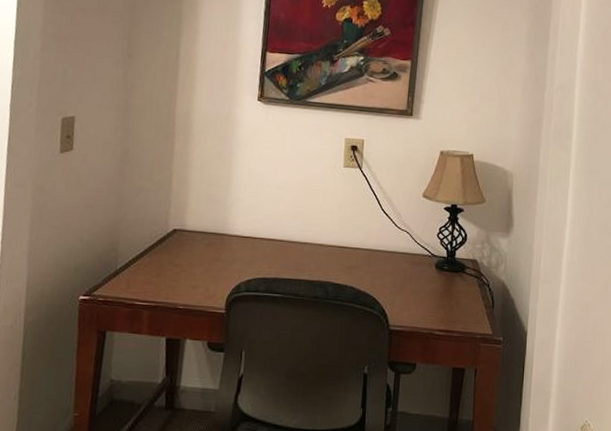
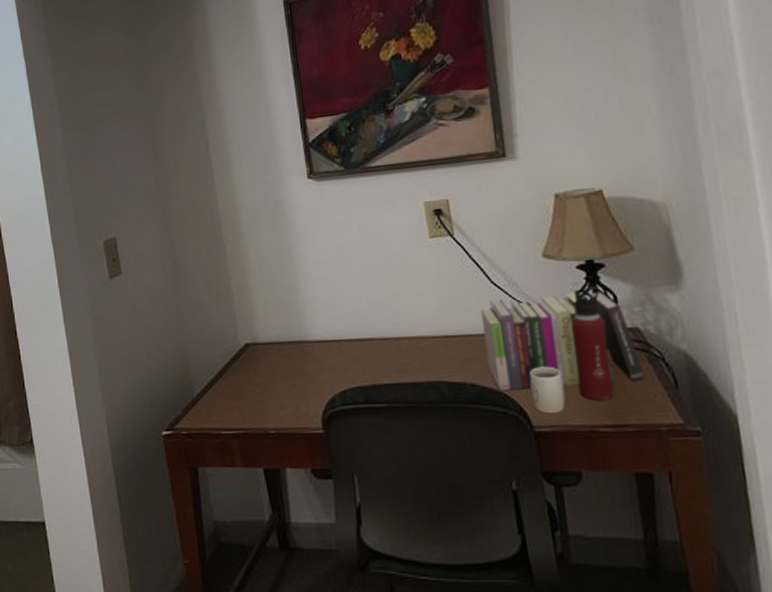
books: none [366,224,474,299] -> present [481,291,645,391]
mug: none [392,279,418,317] -> present [529,366,566,414]
water bottle: none [427,224,457,311] -> present [571,285,614,401]

